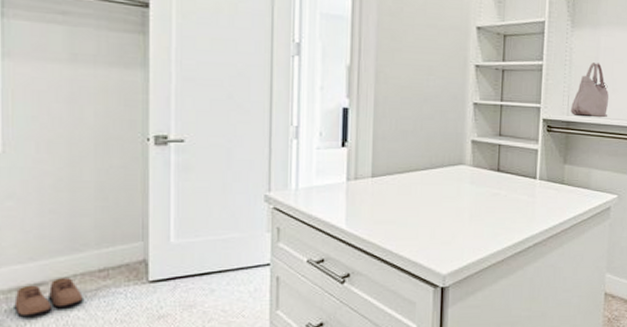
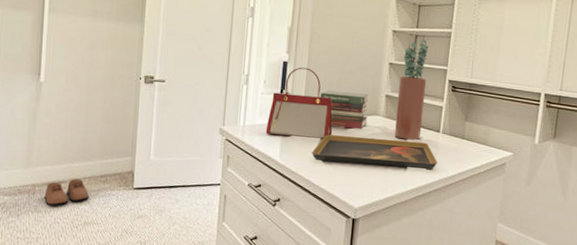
handbag: none [325,113,410,198] -> present [265,67,333,139]
decorative tray: none [386,191,536,224] -> present [312,134,437,170]
books: none [393,138,452,183] -> present [321,90,369,130]
vase: none [484,68,518,190] -> present [394,34,428,141]
handbag: present [571,63,609,118] -> none [474,32,511,82]

